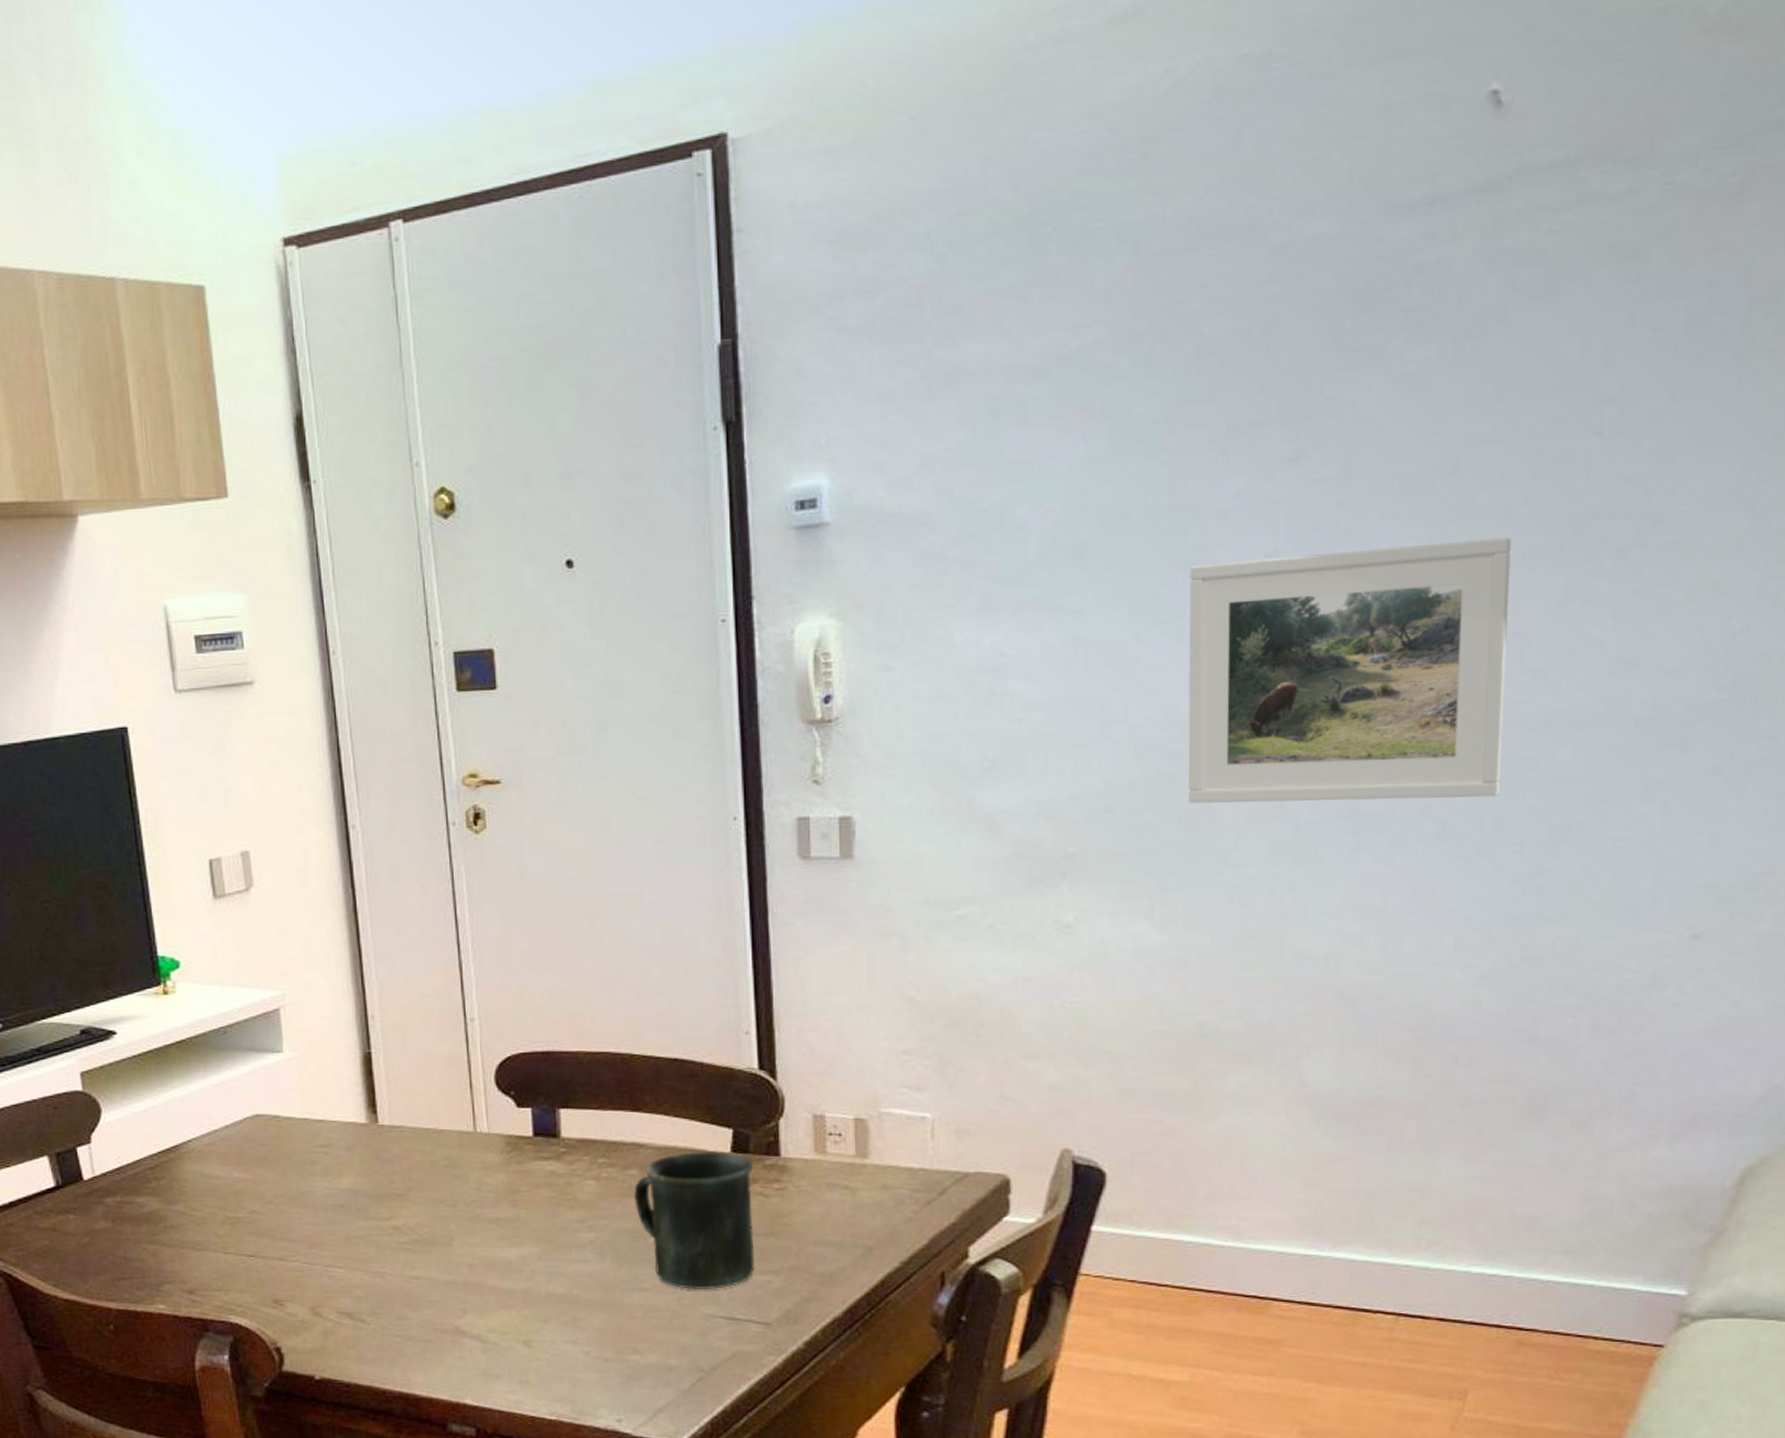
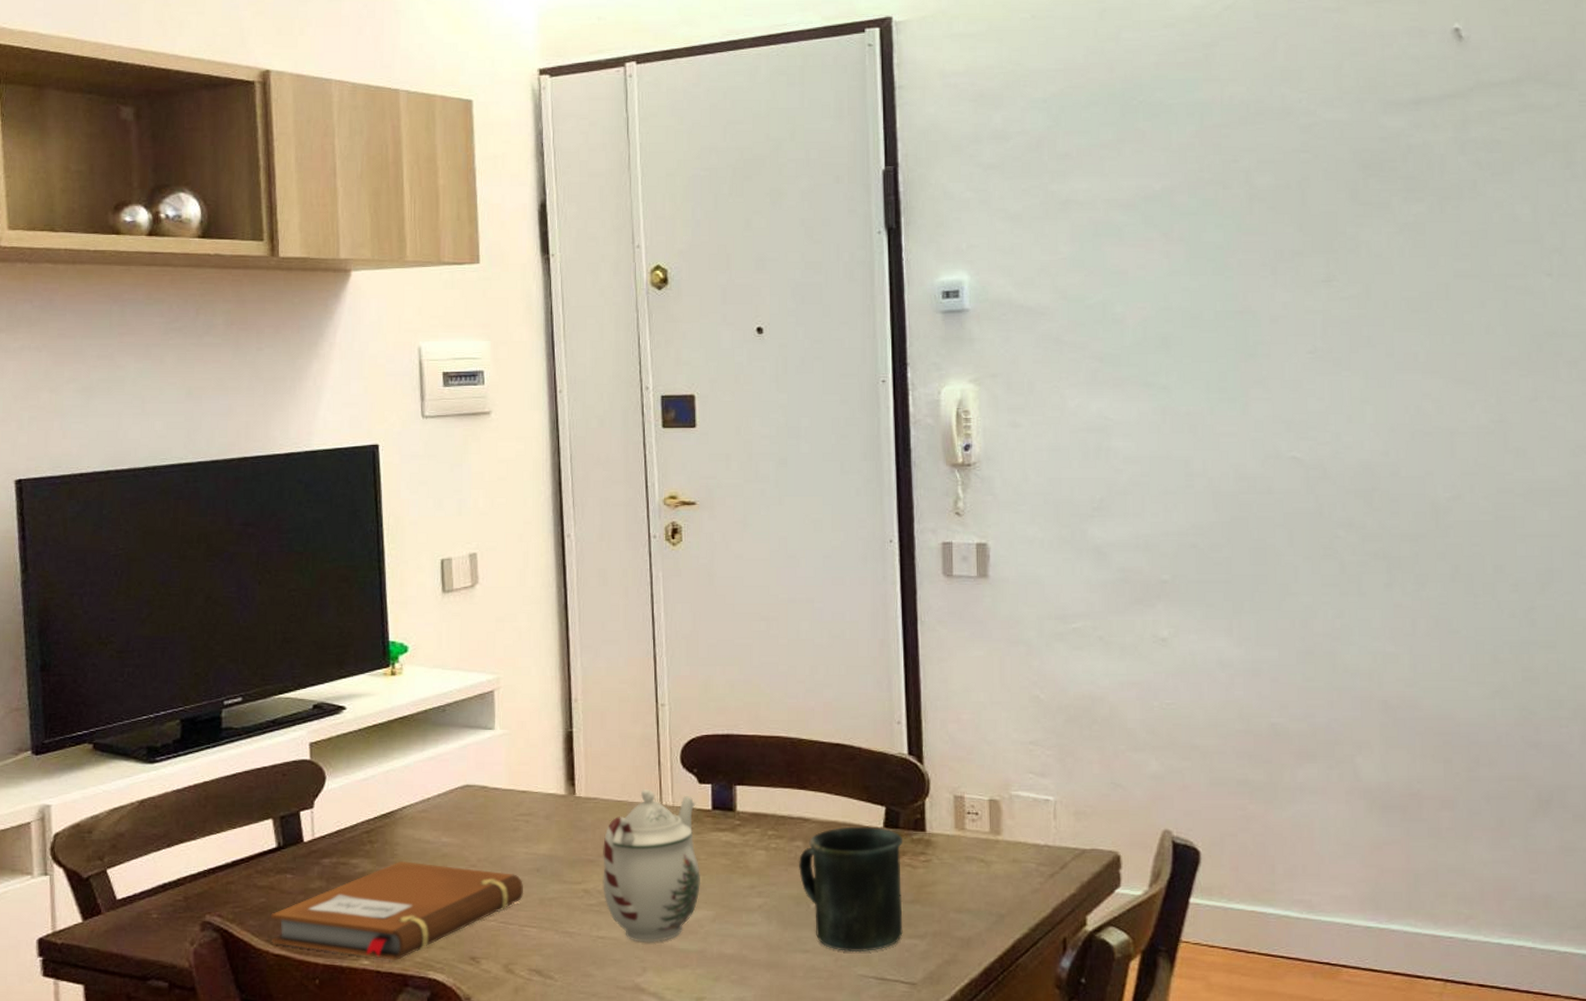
notebook: none [56,1198,328,1305] -> present [271,860,524,961]
teapot: none [412,1115,524,1282] -> present [603,789,701,942]
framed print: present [1188,538,1511,804] -> none [1251,348,1497,547]

